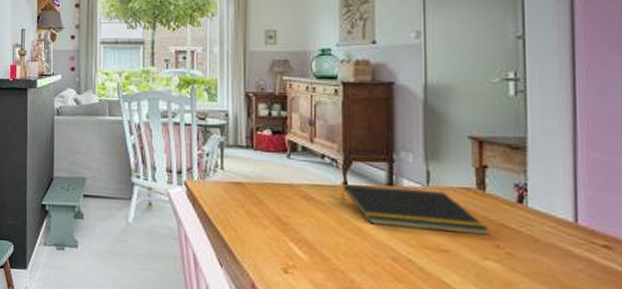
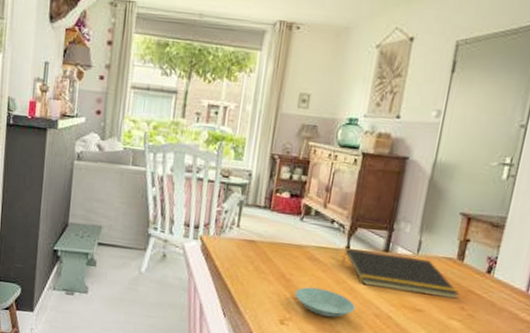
saucer: none [294,229,367,264] -> present [294,287,356,318]

